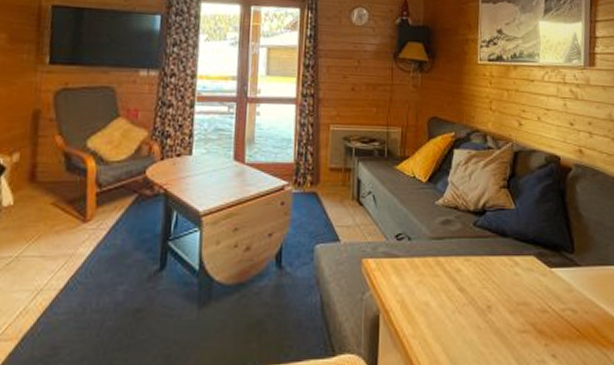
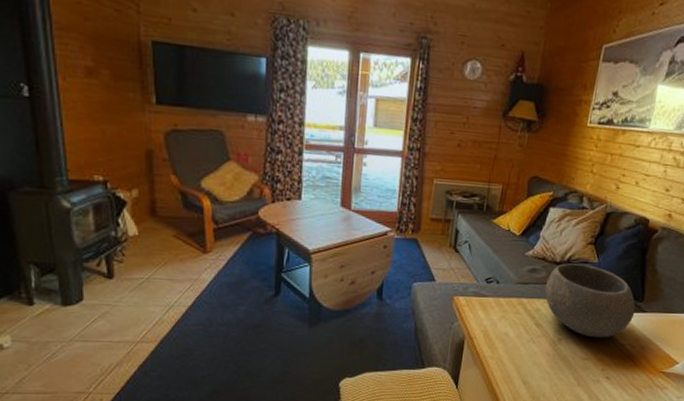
bowl: none [463,210,568,303] -> present [545,263,636,338]

